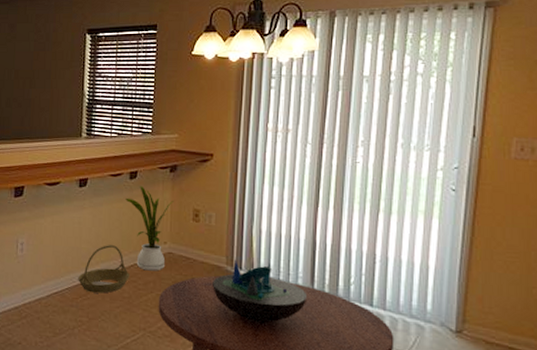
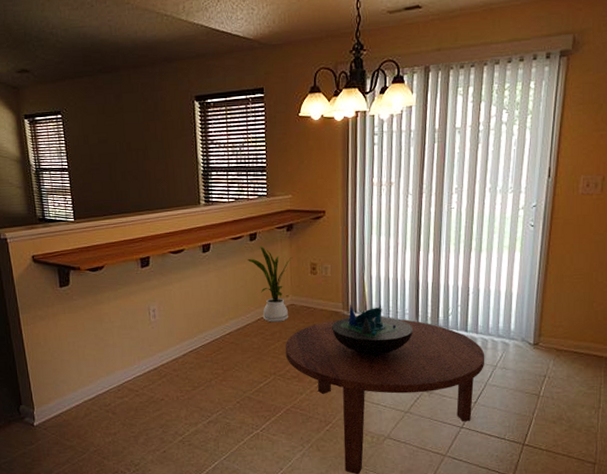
basket: present [78,245,131,294] -> none [210,303,258,347]

